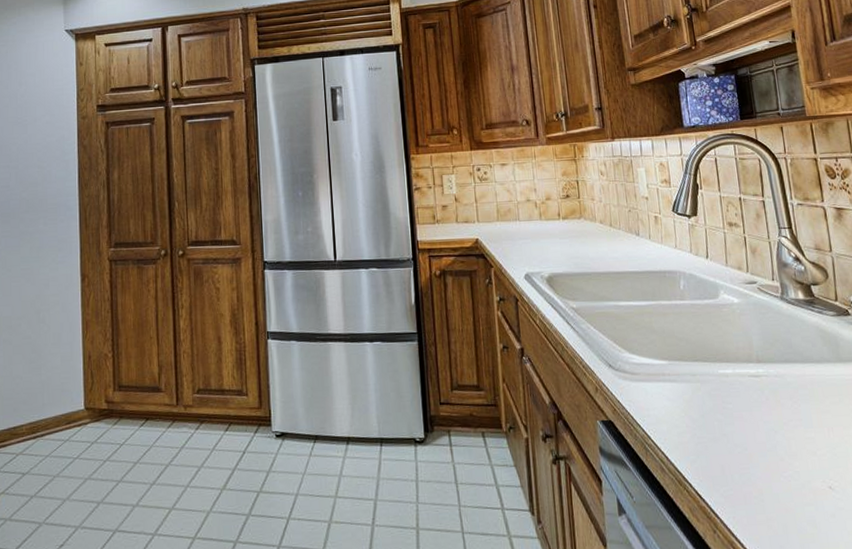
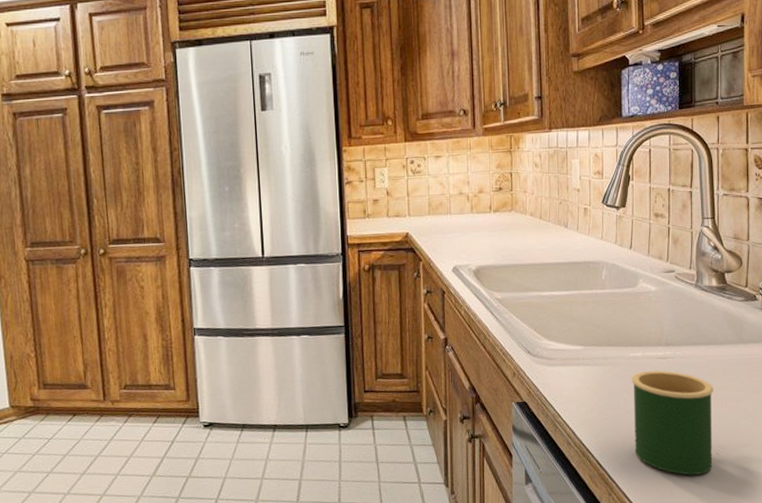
mug: none [724,389,828,512] -> present [632,370,713,475]

